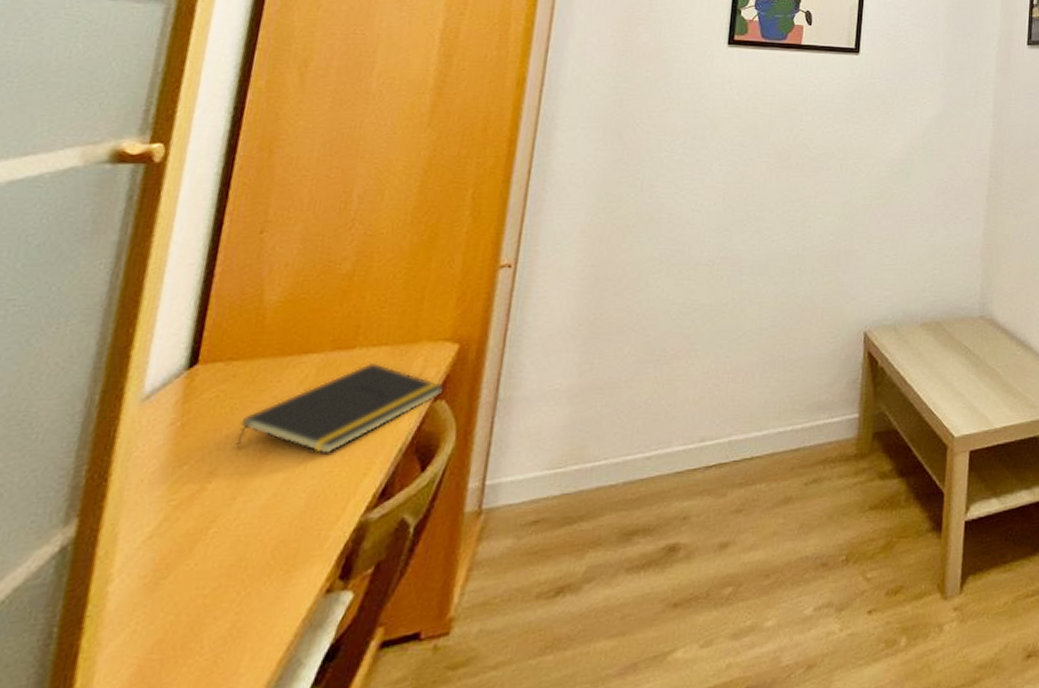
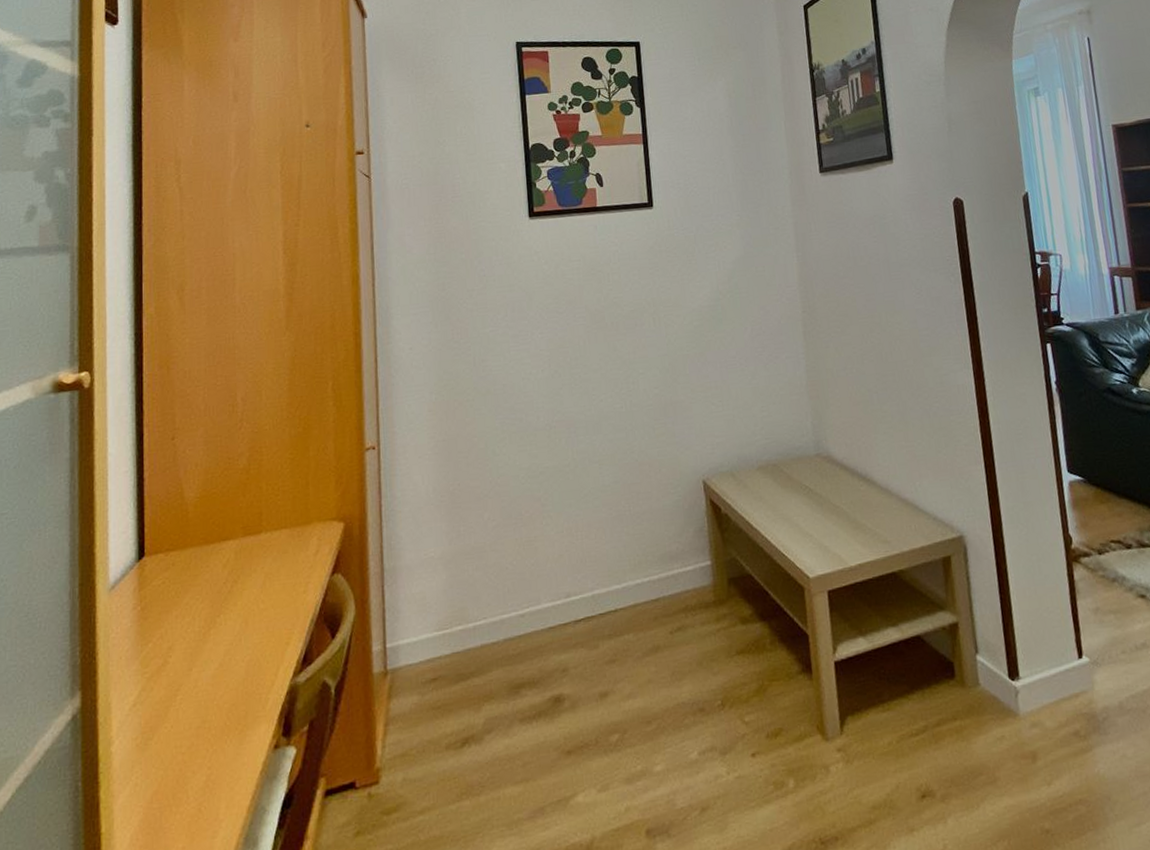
notepad: present [235,362,444,454] -> none [184,544,338,628]

